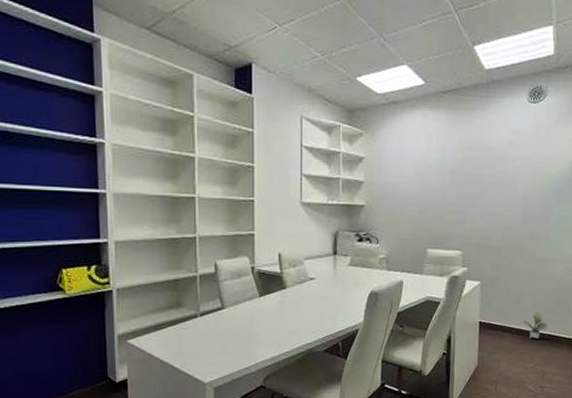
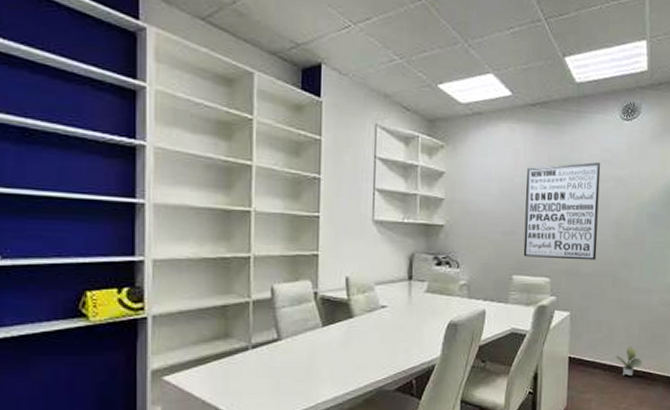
wall art: none [437,143,509,234] -> present [523,162,601,261]

